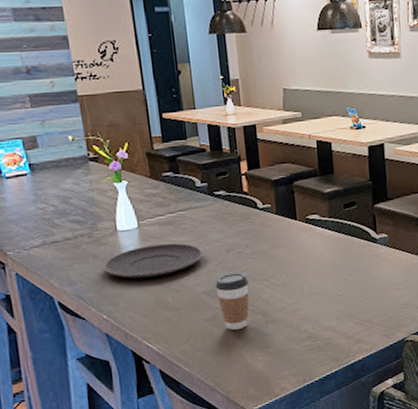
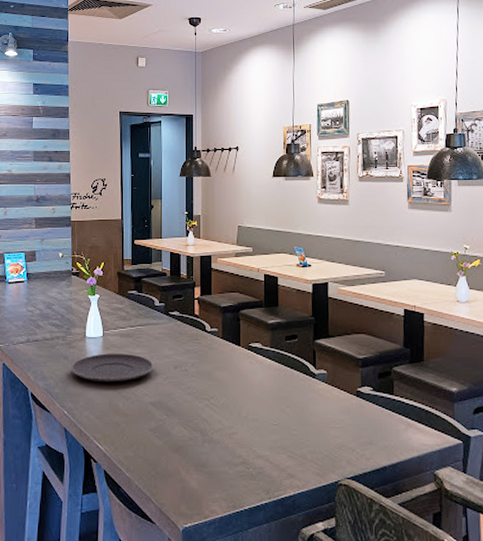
coffee cup: present [215,272,250,330] -> none [161,389,191,443]

